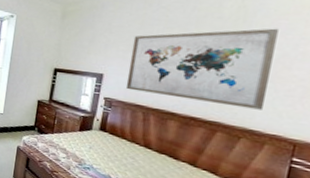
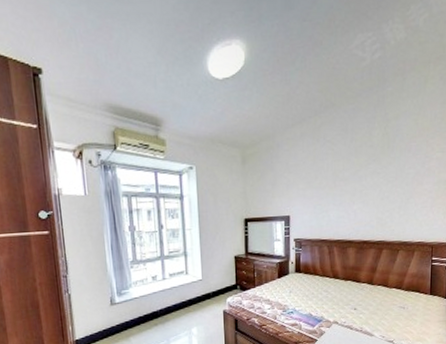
wall art: present [125,28,279,110] -> none [309,150,411,227]

